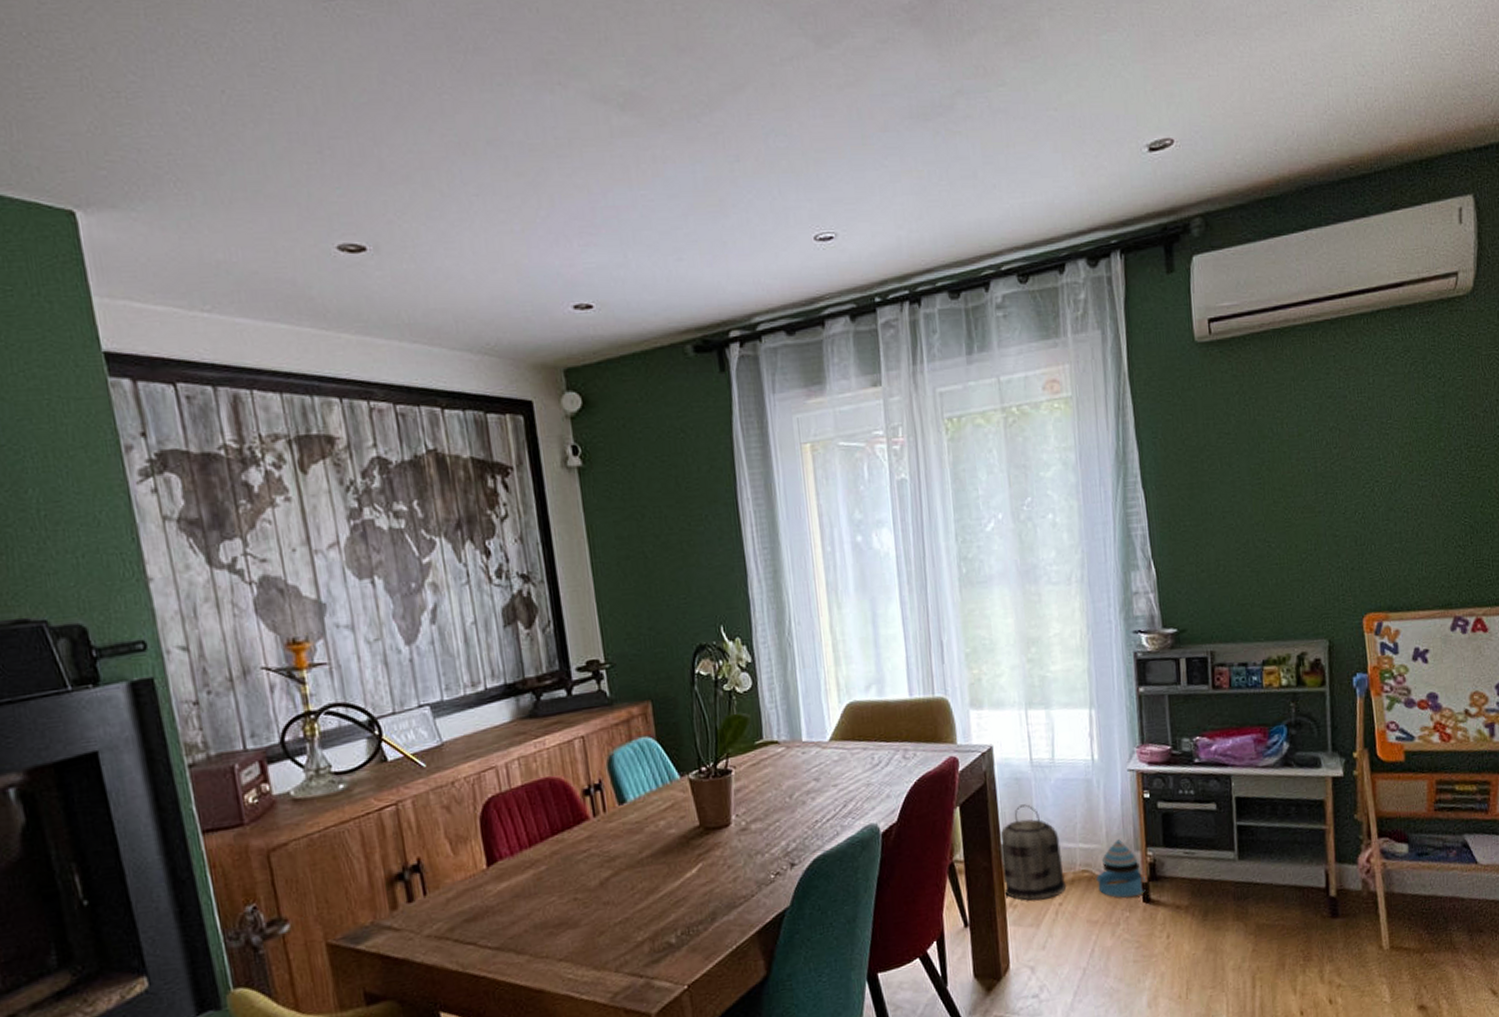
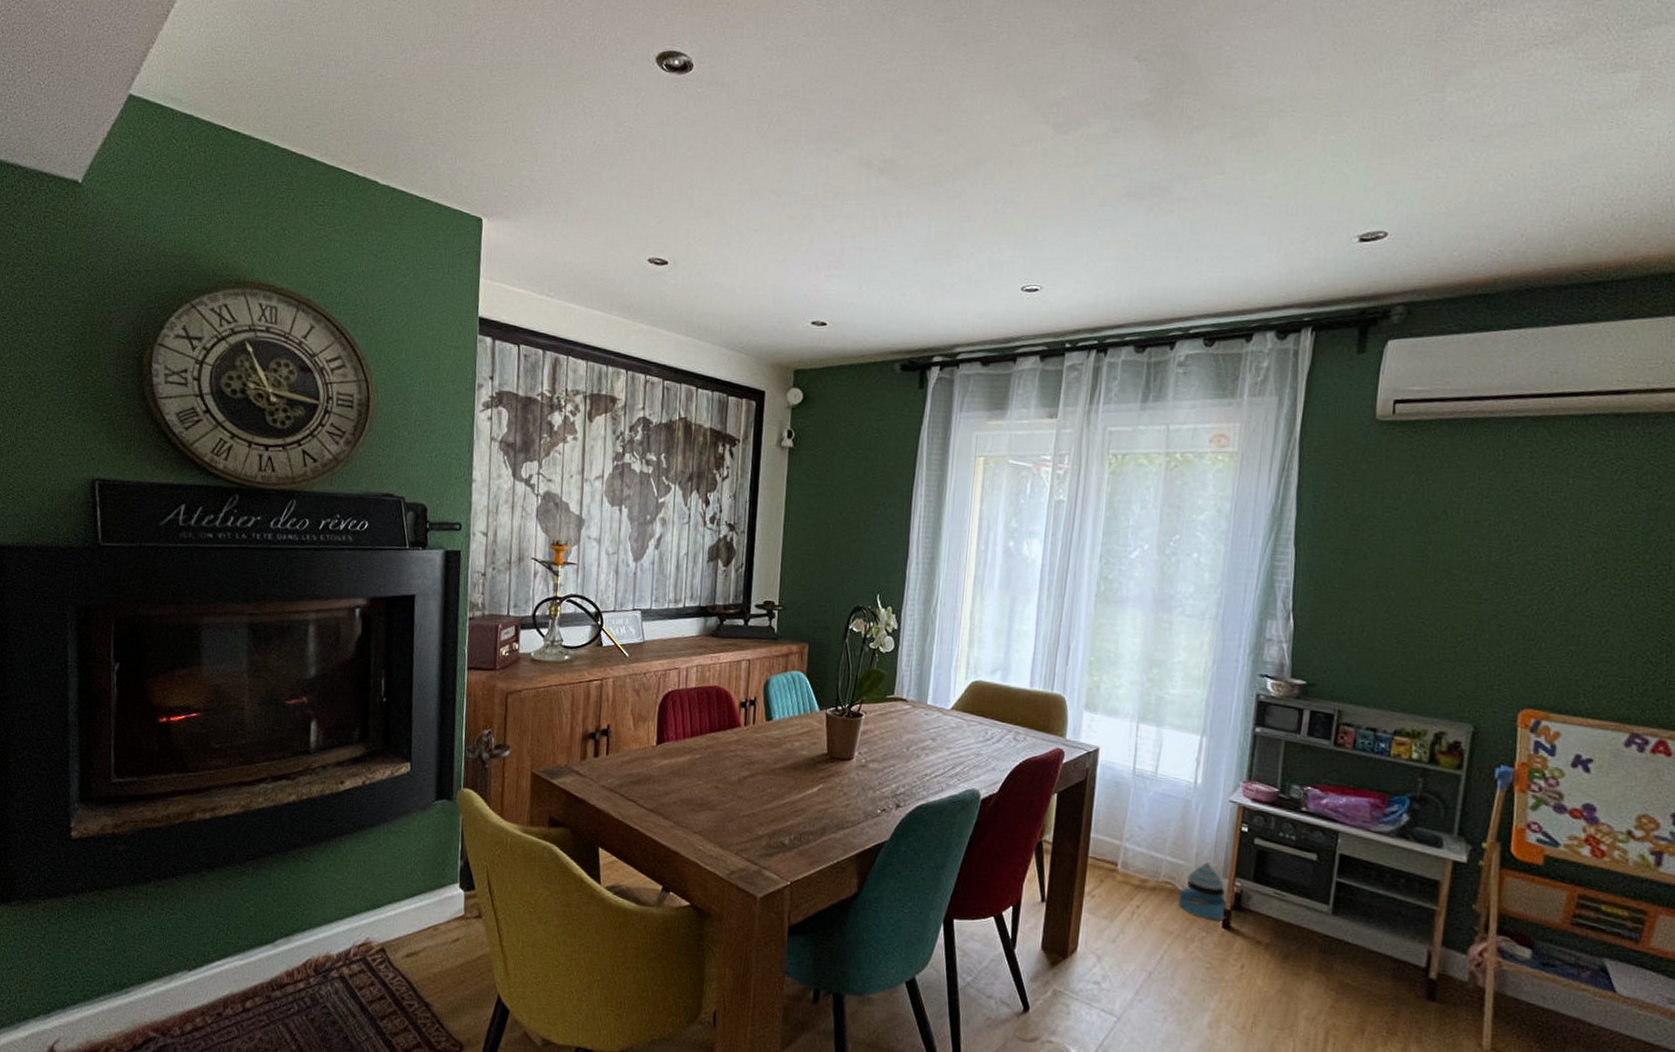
basket: present [998,804,1067,901] -> none [1084,806,1149,899]

